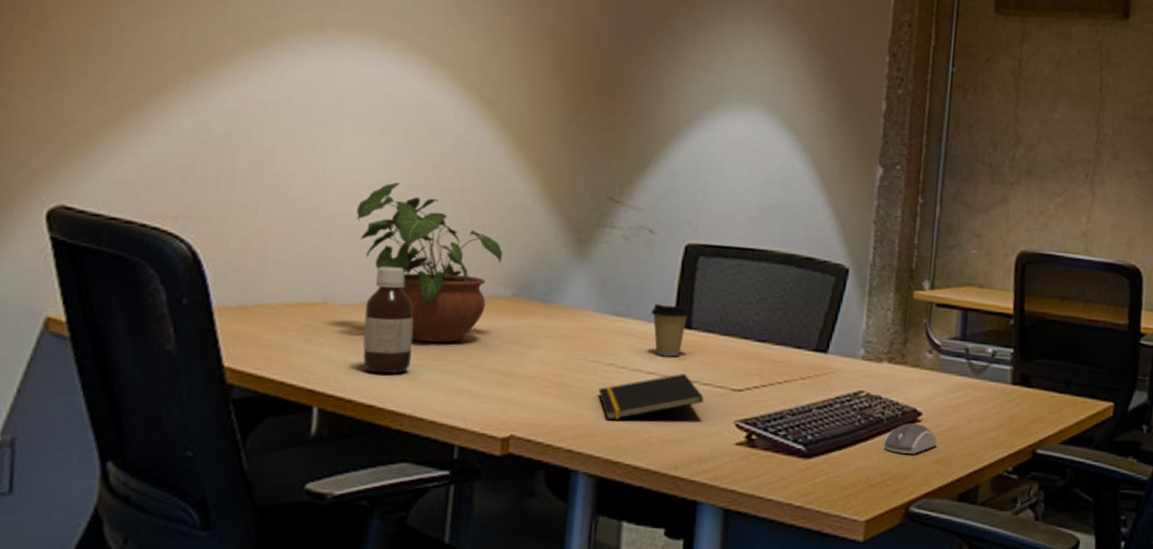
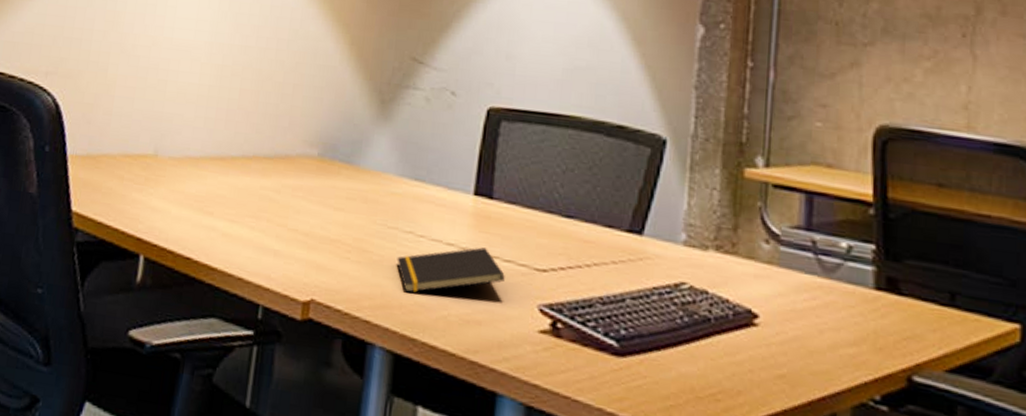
potted plant: present [357,182,503,343] -> none [186,42,311,200]
bottle: present [363,266,414,374] -> none [184,122,230,228]
coffee cup: present [651,304,690,357] -> none [451,170,492,229]
computer mouse: present [883,423,938,454] -> none [711,326,780,365]

